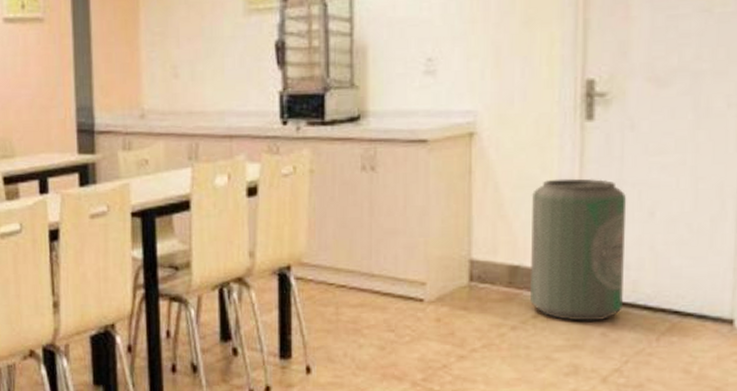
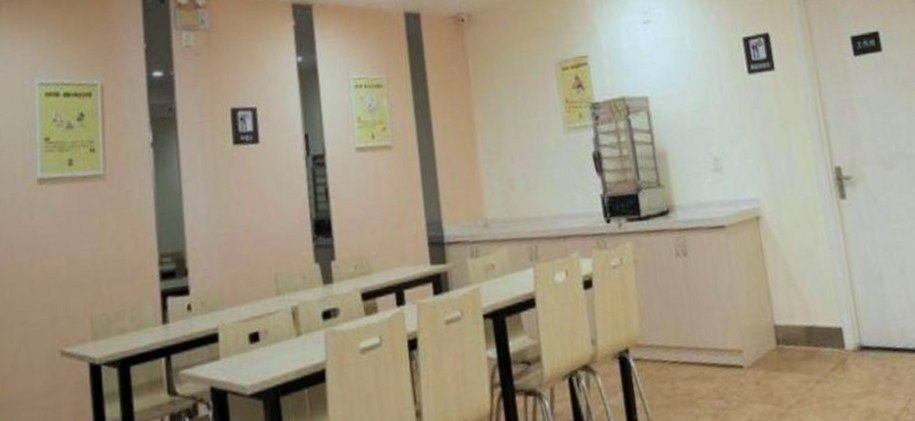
trash bin: present [530,178,627,321] -> none [812,246,898,370]

